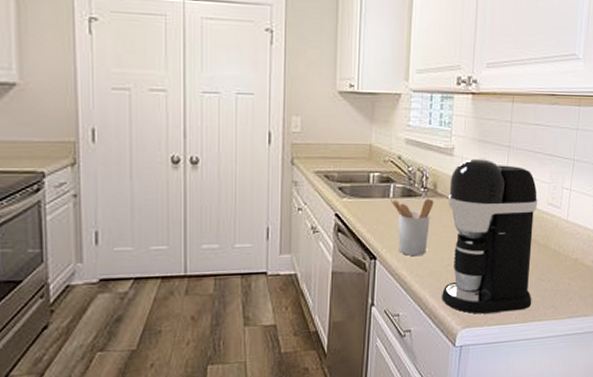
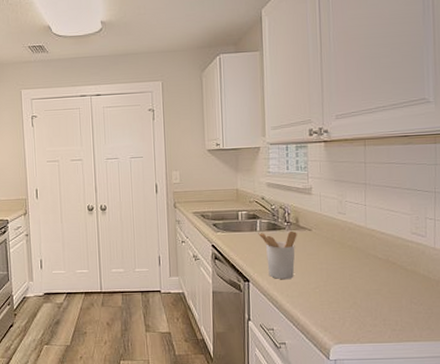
coffee maker: present [442,159,538,314] -> none [310,196,405,332]

